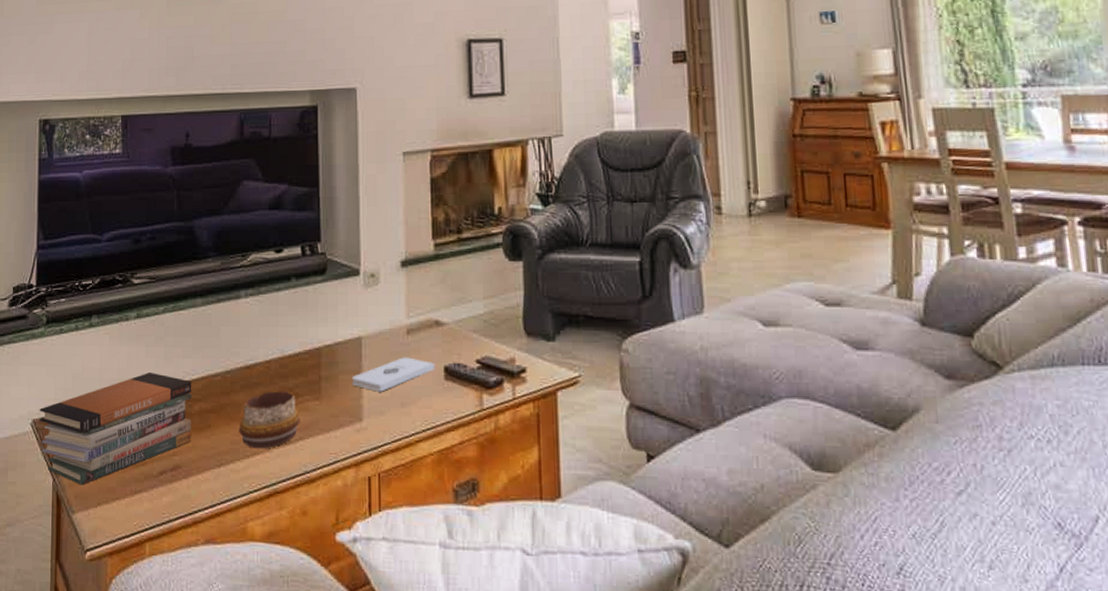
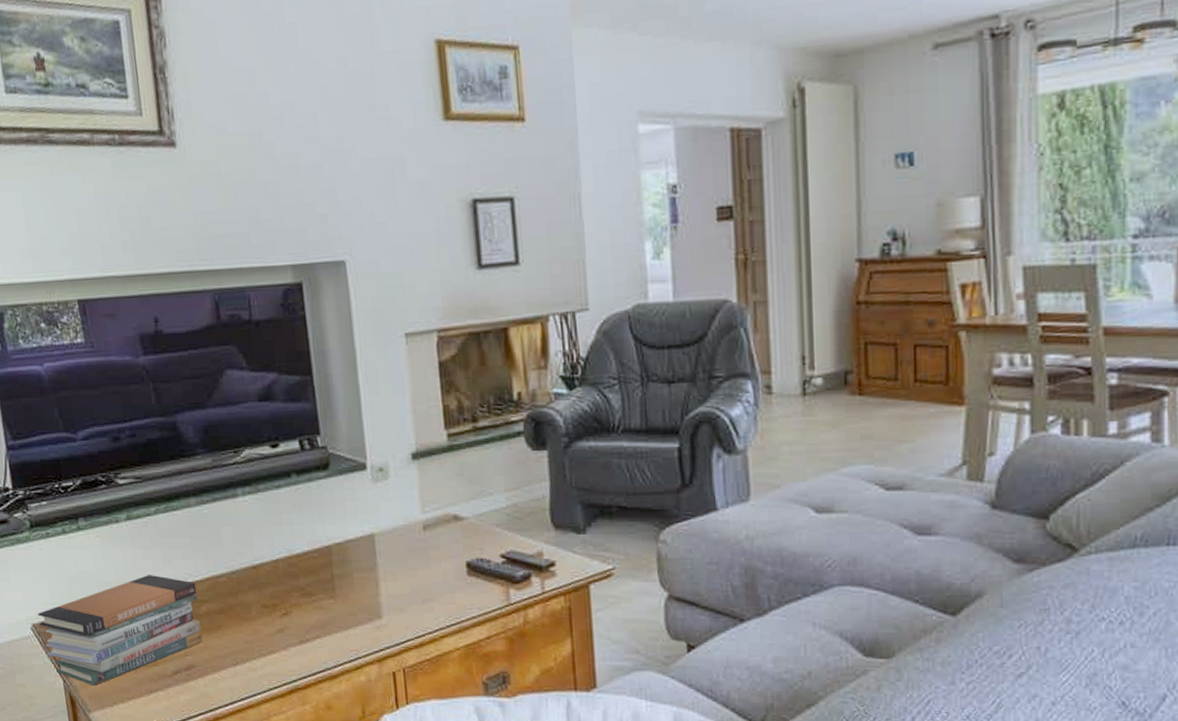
decorative bowl: present [239,391,300,449] -> none [251,590,316,648]
notepad: present [352,357,436,392] -> none [367,553,457,589]

